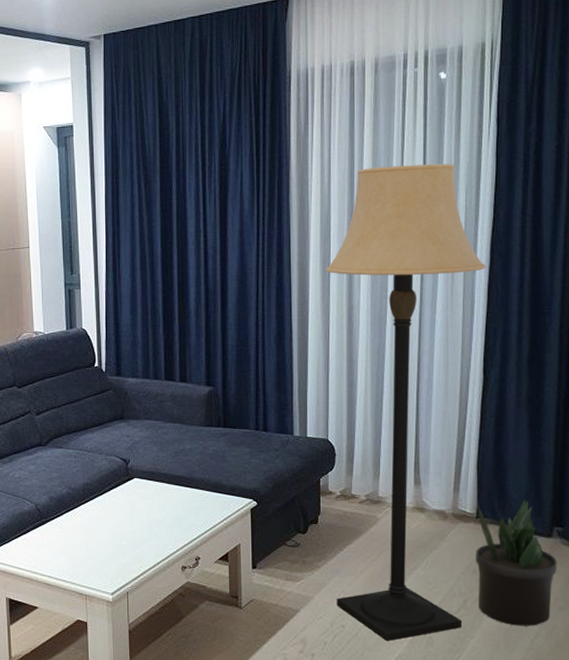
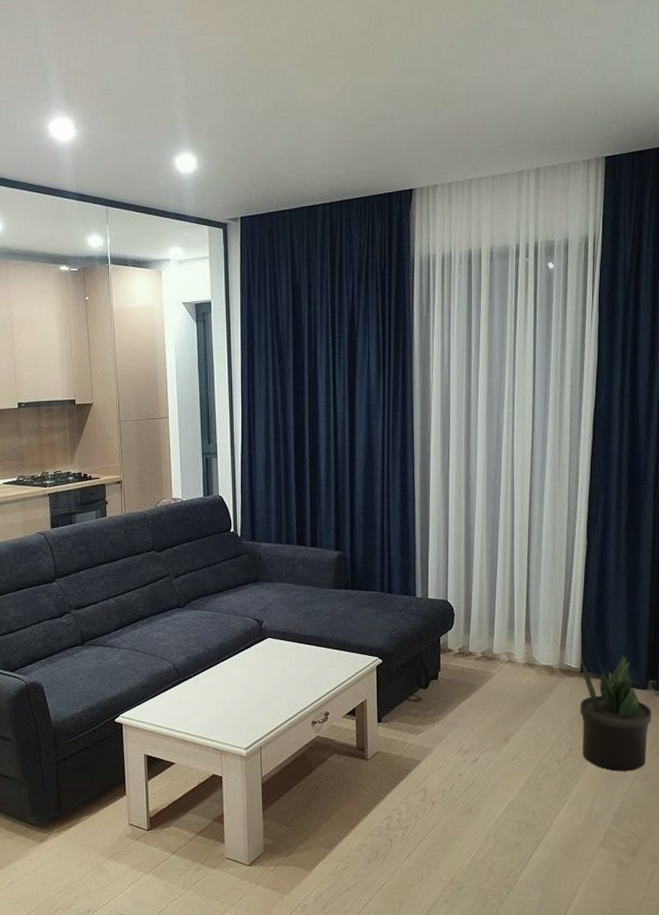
lamp: present [325,164,486,641] -> none [445,347,589,788]

